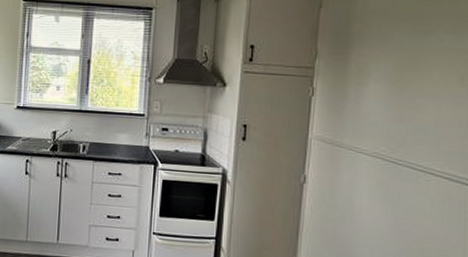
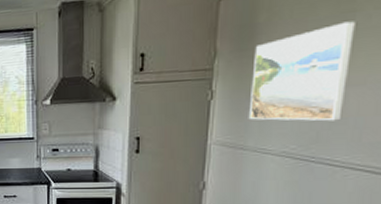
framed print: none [344,41,431,128] -> present [248,21,356,121]

